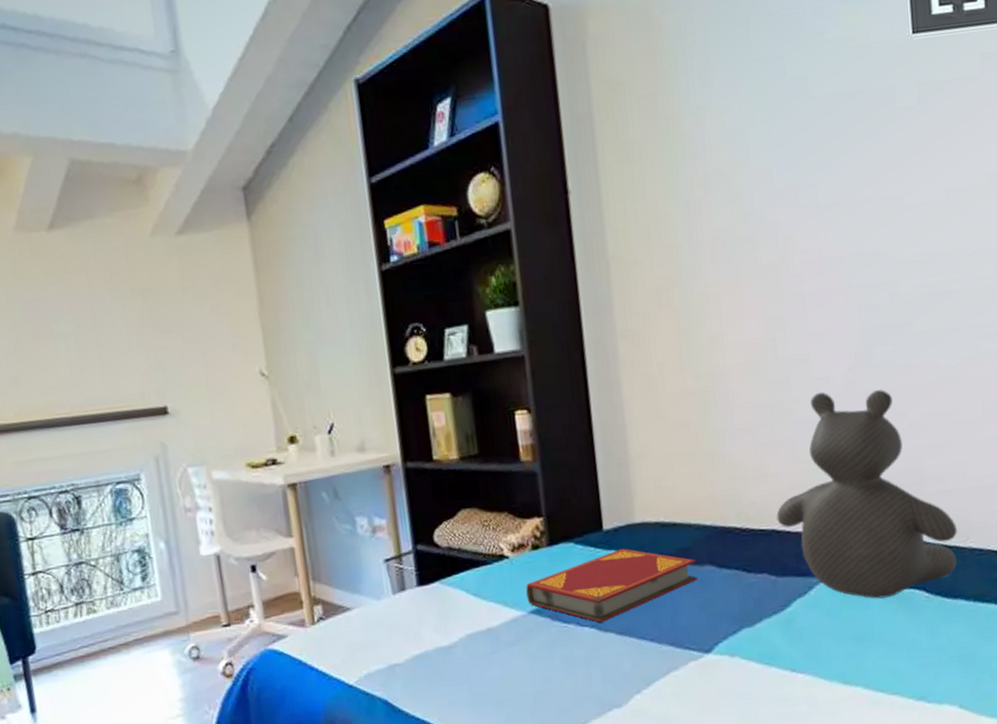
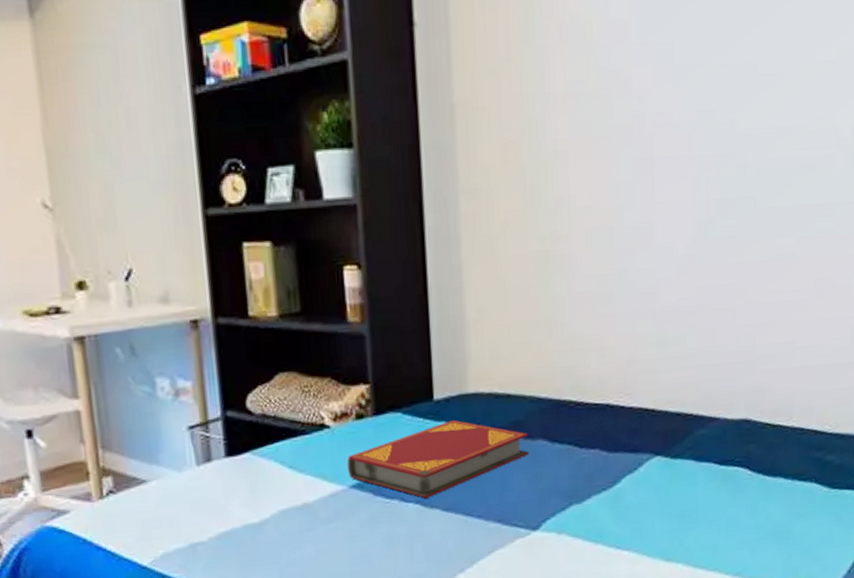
teddy bear: present [776,390,957,599] -> none [612,263,782,476]

